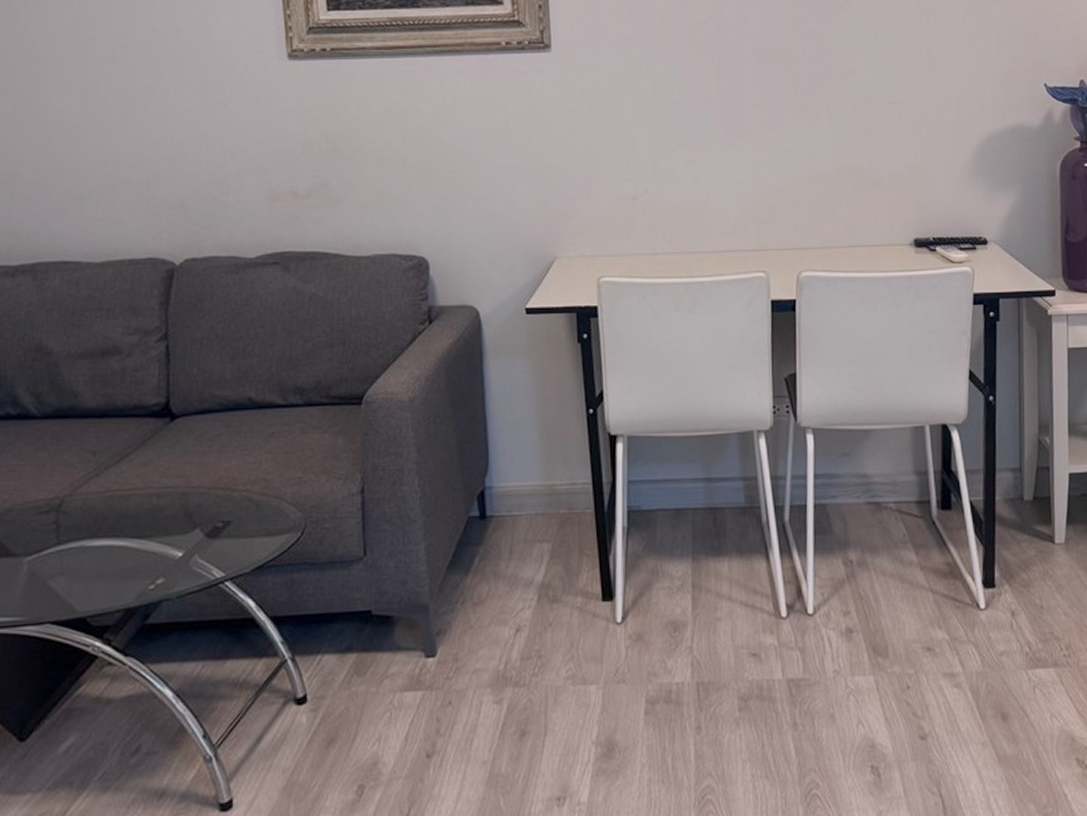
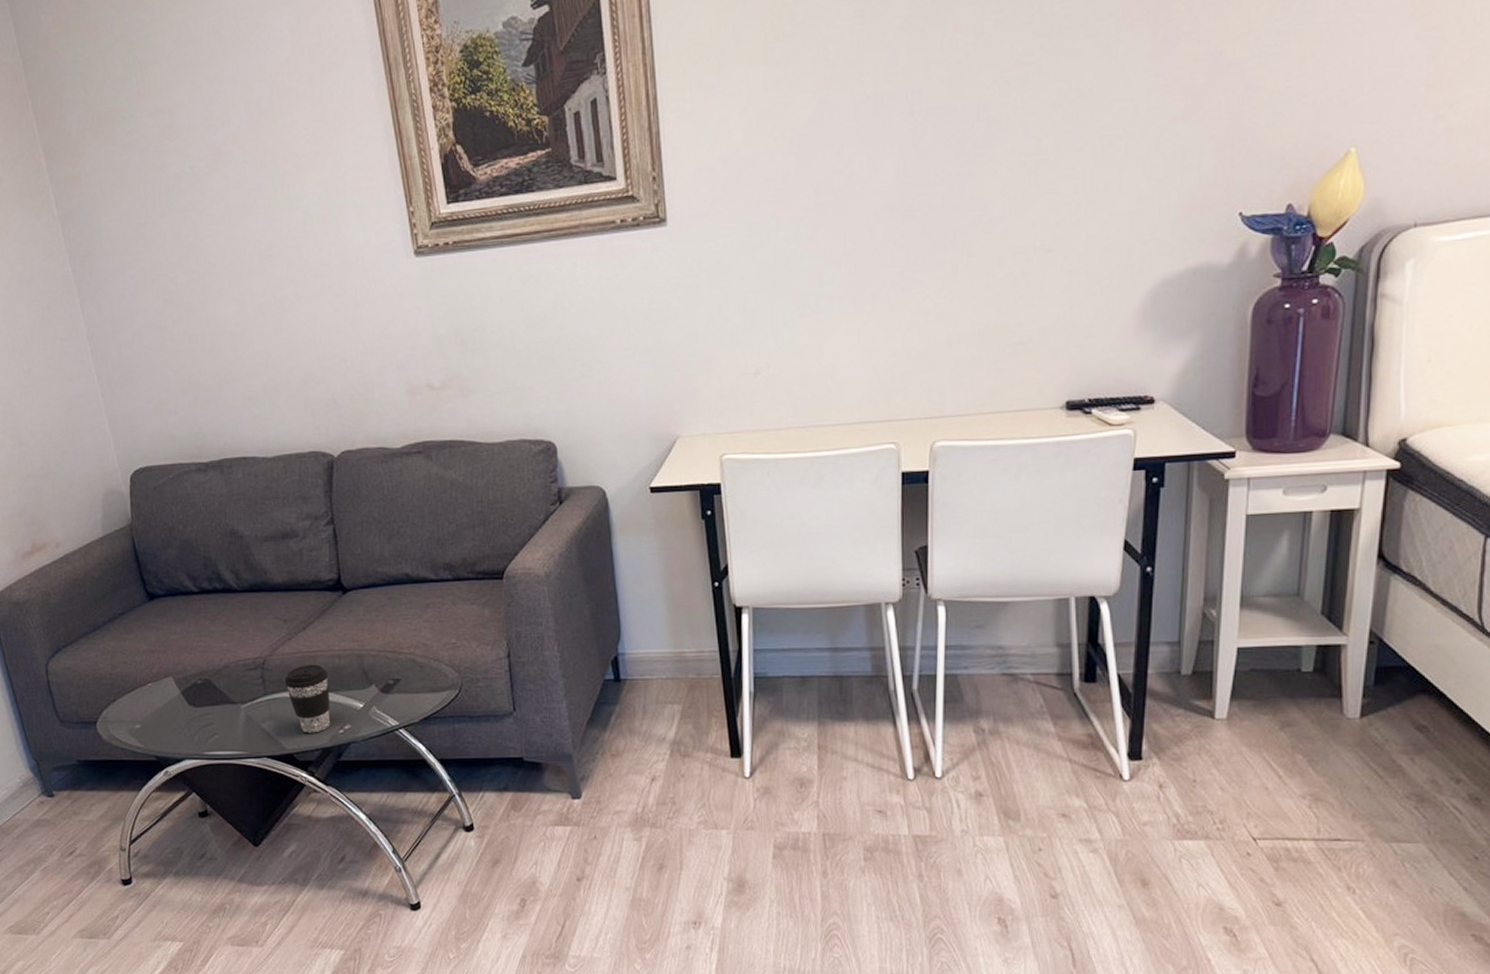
coffee cup: none [85,505,143,591] -> present [284,664,330,733]

